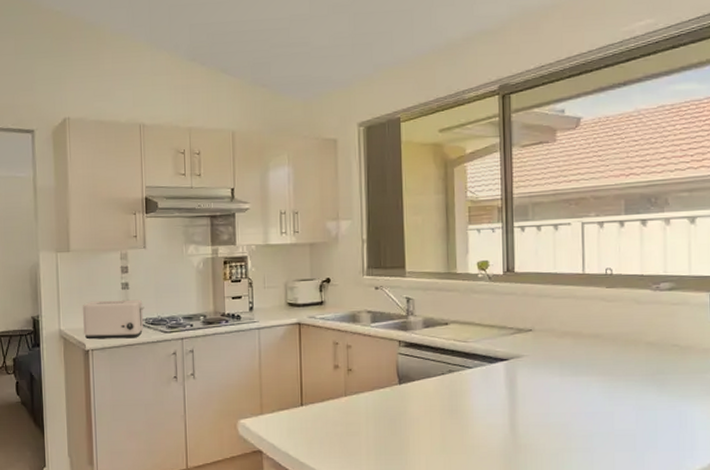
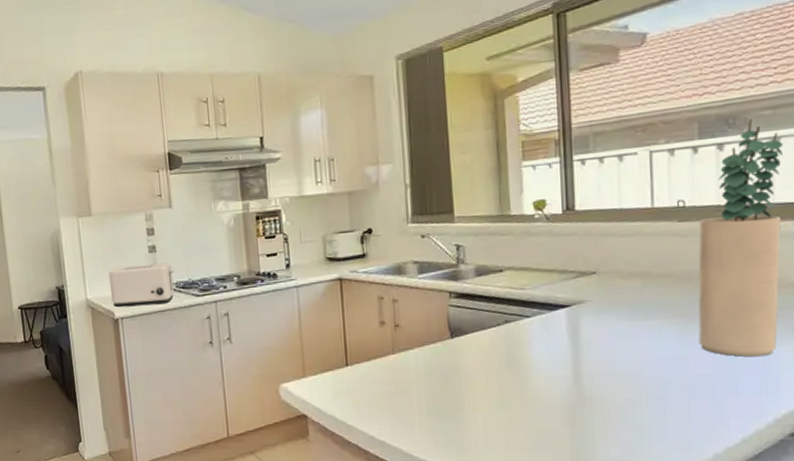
vase: none [623,199,699,415] -> present [698,118,784,357]

